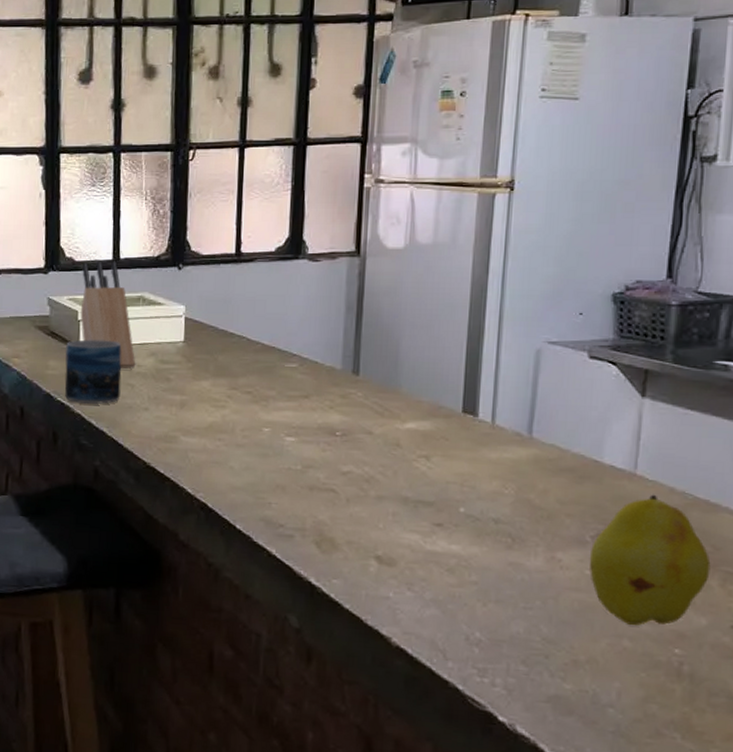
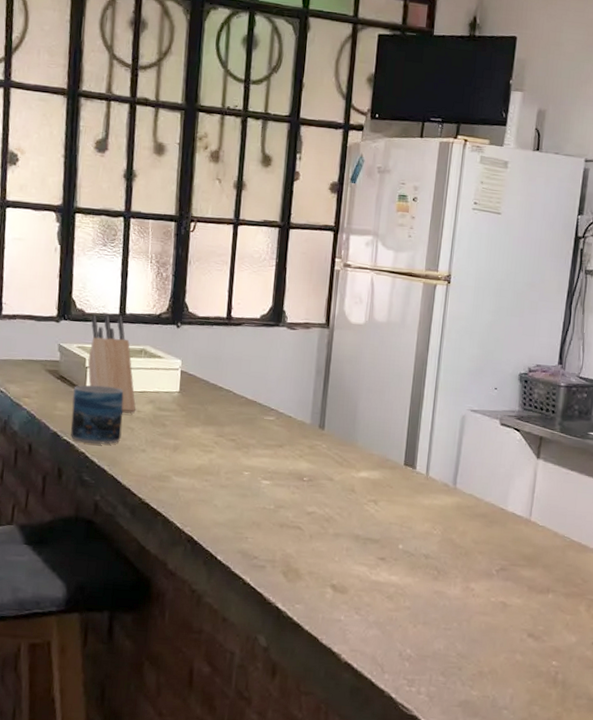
fruit: present [589,494,711,625] -> none [494,537,580,642]

